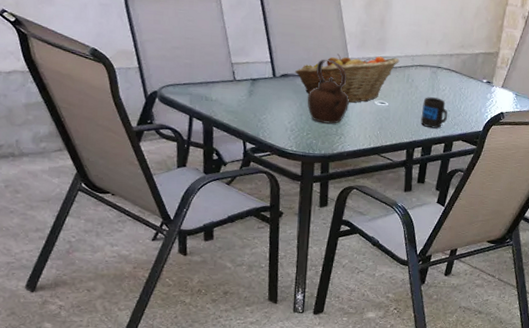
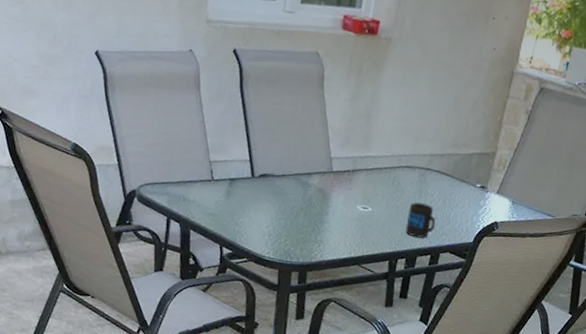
fruit basket: present [295,53,400,103] -> none [274,152,386,208]
teapot: present [307,59,349,124] -> none [286,158,330,230]

